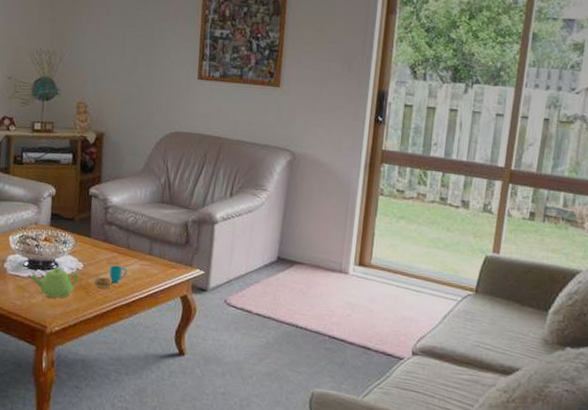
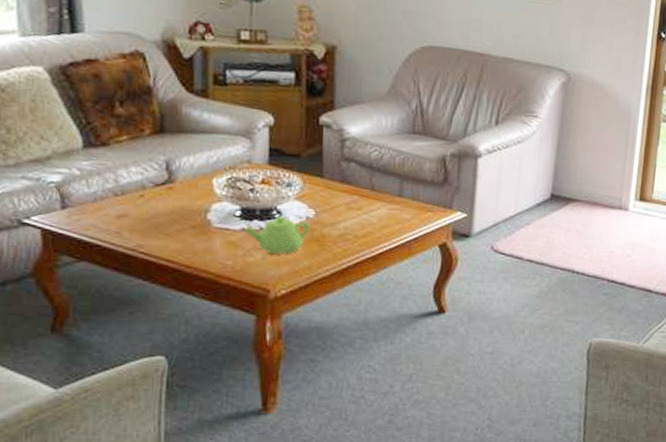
cup: present [94,265,127,289] -> none [330,211,372,240]

